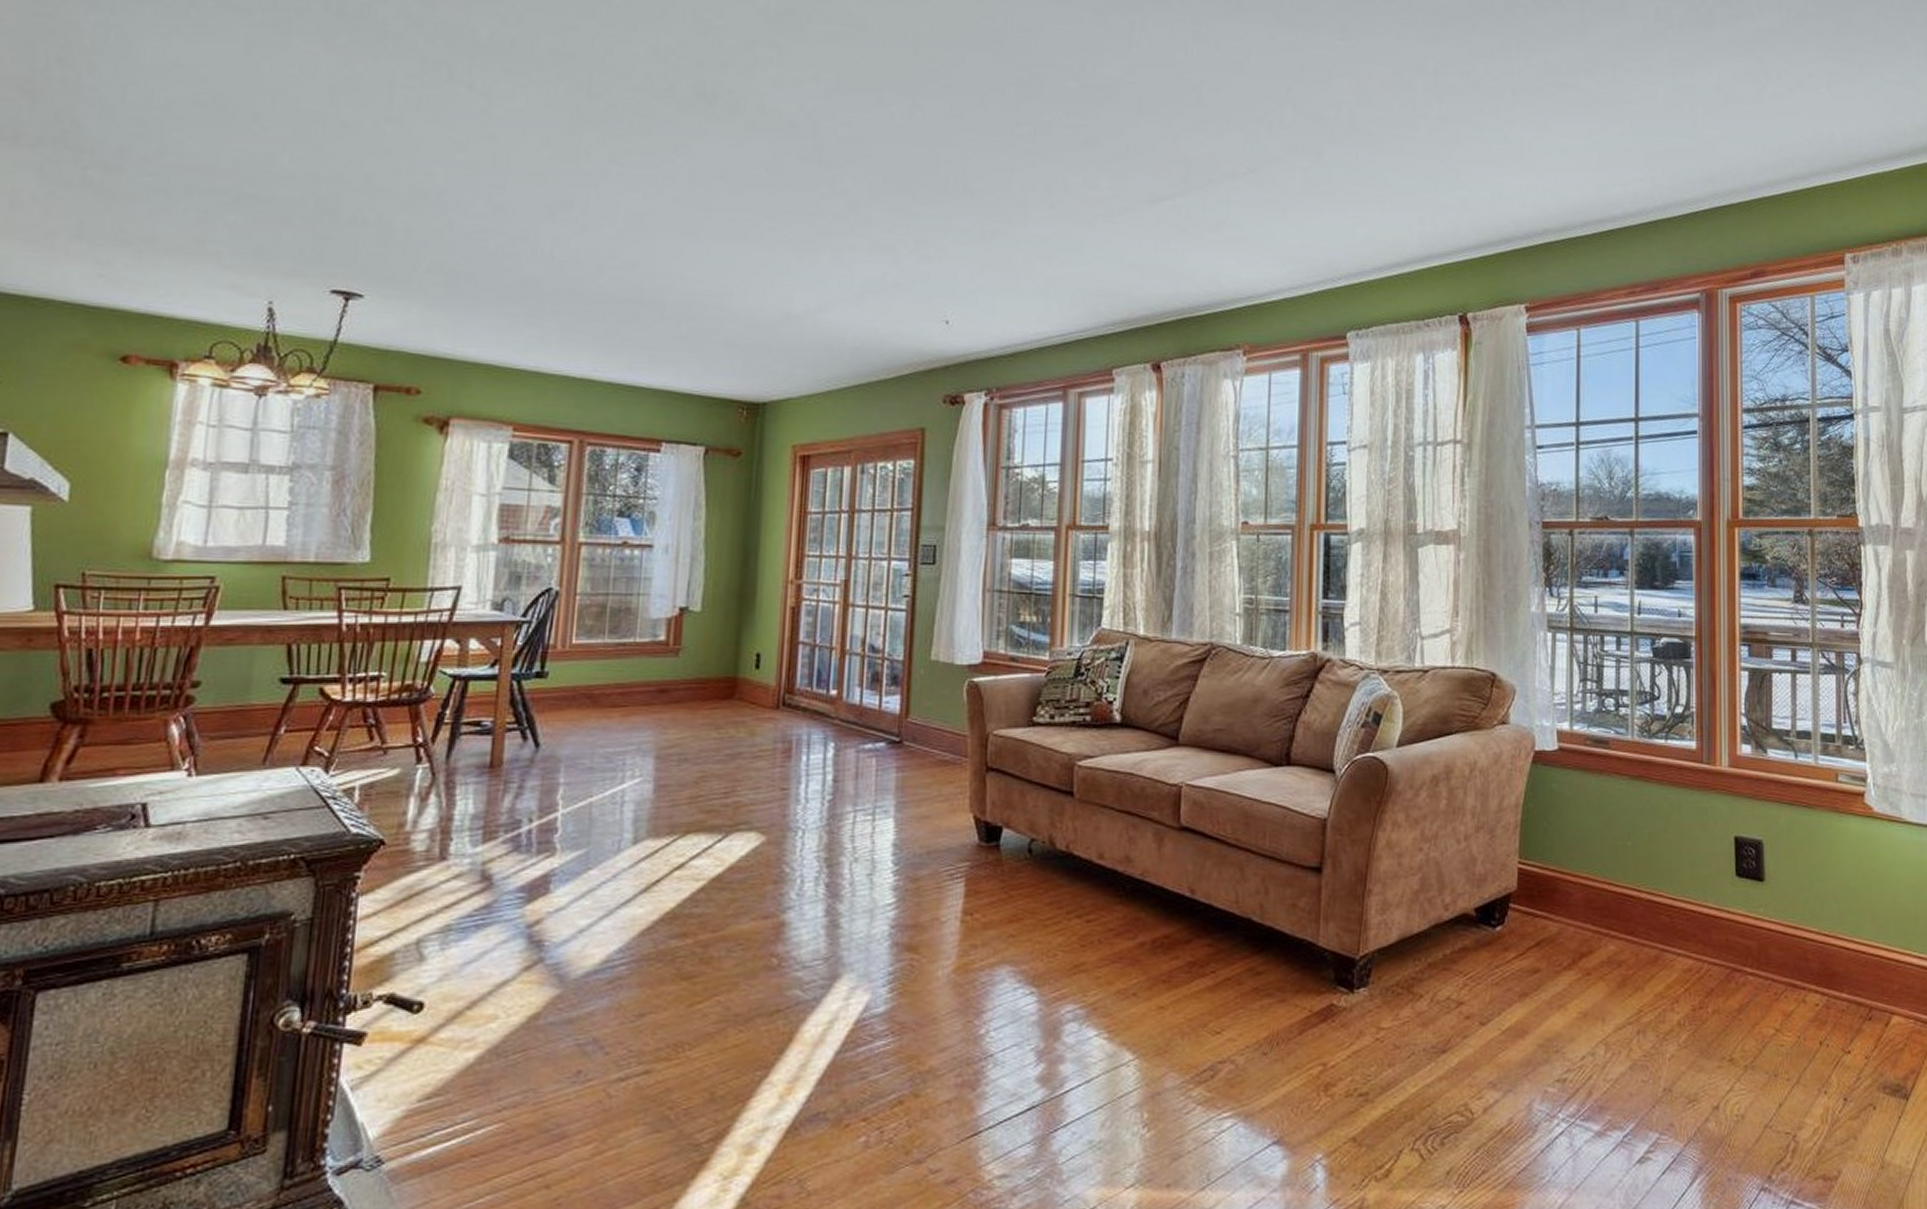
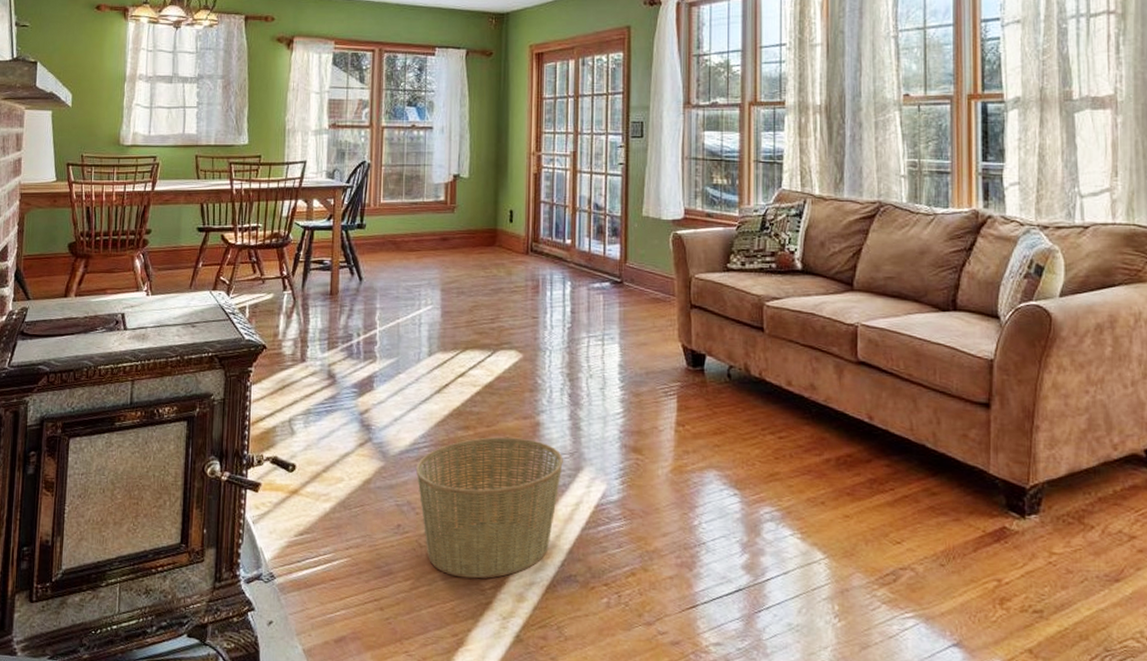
basket: none [608,943,815,1132] -> present [416,437,563,579]

